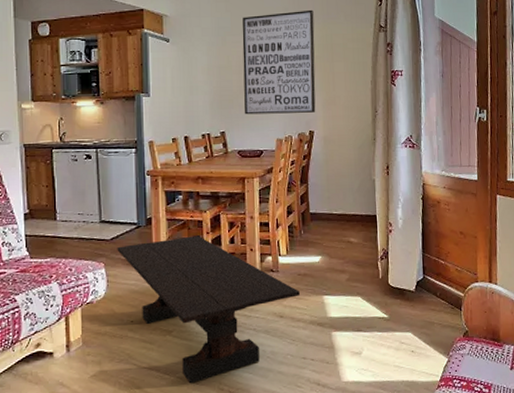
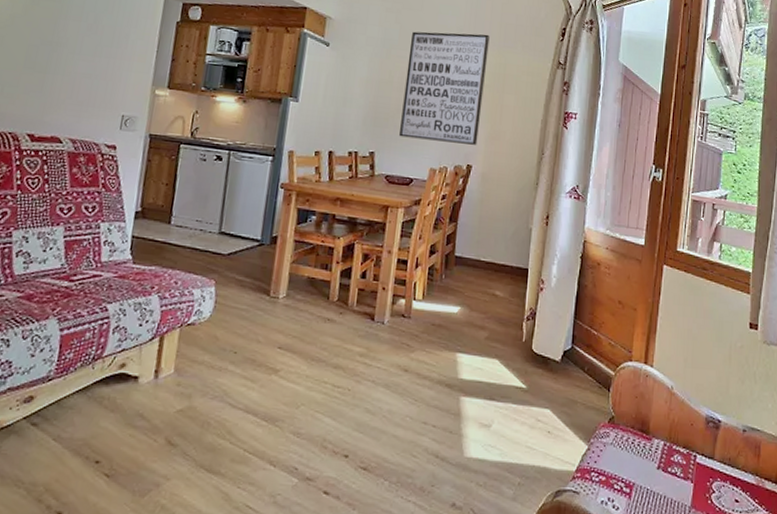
coffee table: present [117,235,301,384] -> none [232,263,432,436]

